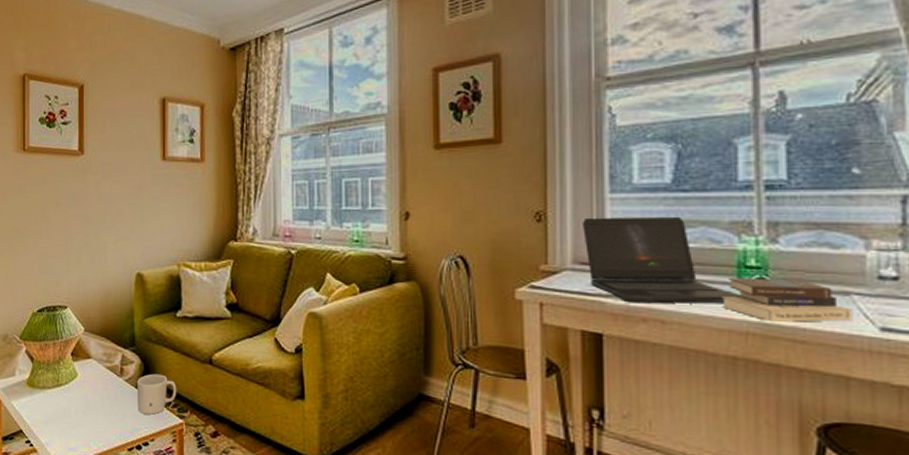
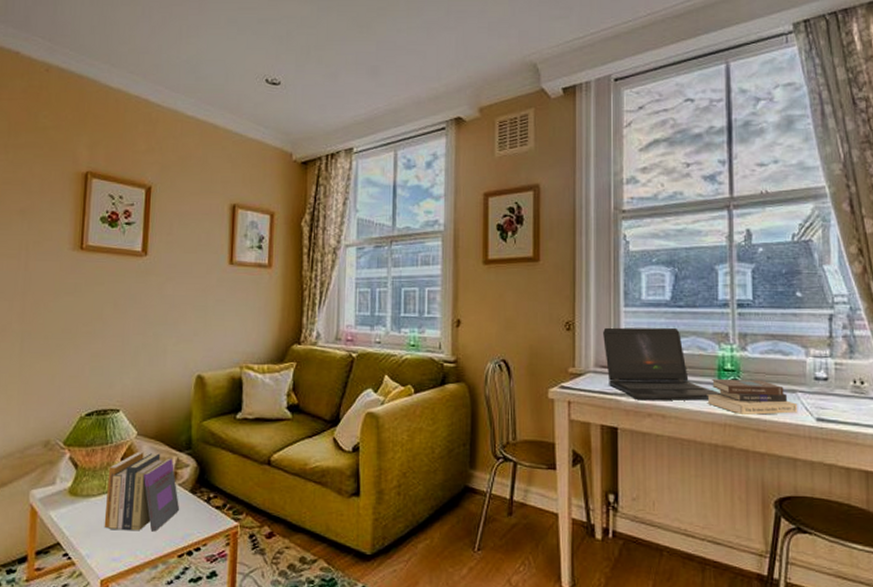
books: none [60,347,128,425] -> present [104,451,180,532]
mug: present [137,373,177,415] -> none [190,476,233,519]

